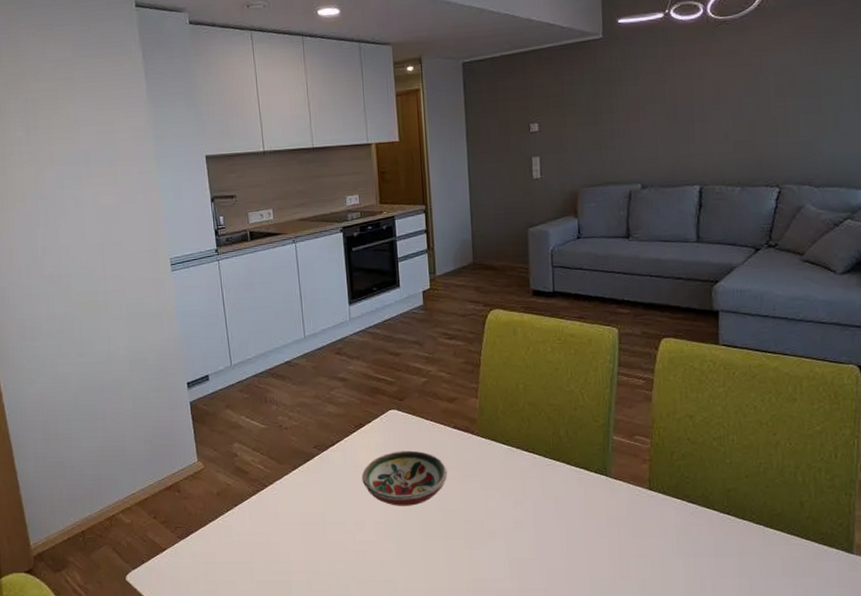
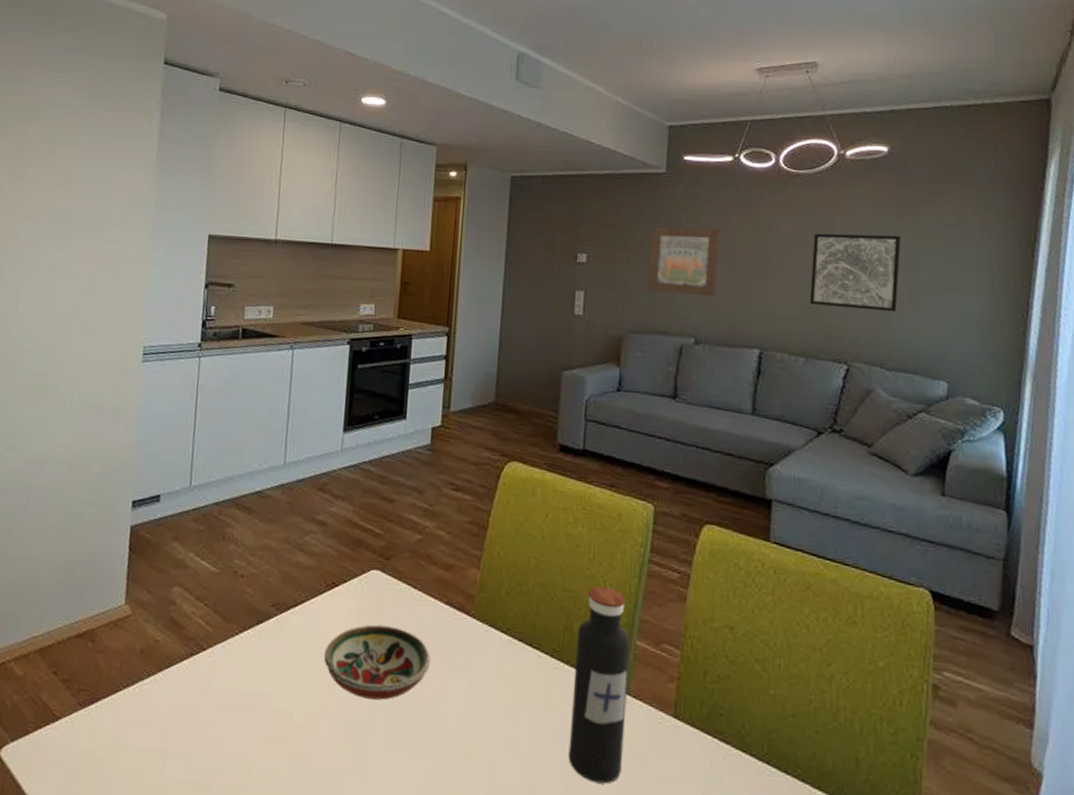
water bottle: none [563,398,611,544] -> present [568,585,630,784]
wall art: none [594,83,658,148] -> present [649,227,720,297]
wall art: none [742,64,824,139] -> present [809,233,901,312]

